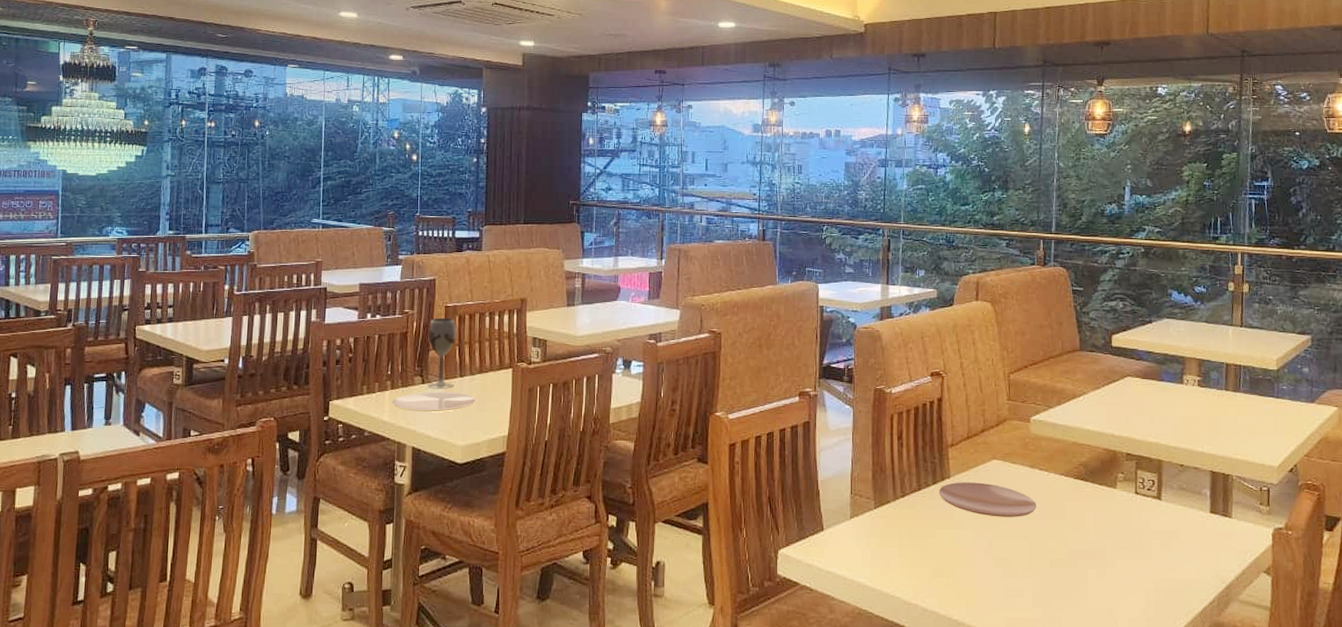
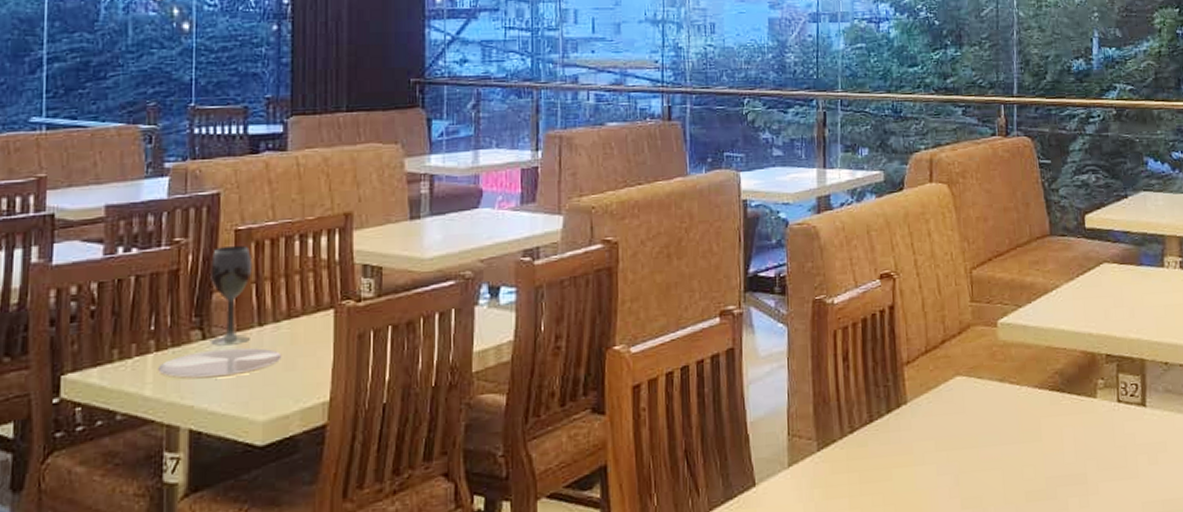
plate: present [939,482,1037,517] -> none [895,405,1008,447]

